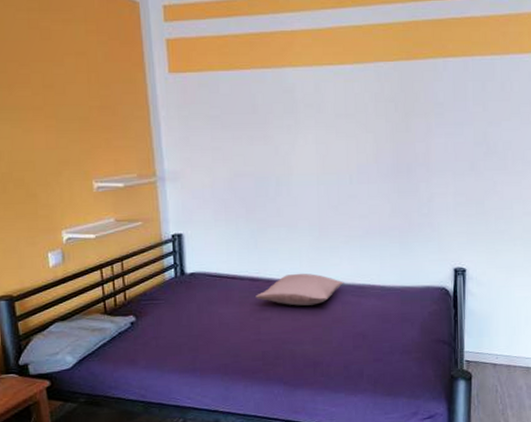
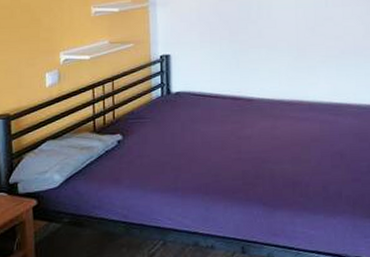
pillow: present [255,273,344,306] -> none [237,92,322,125]

